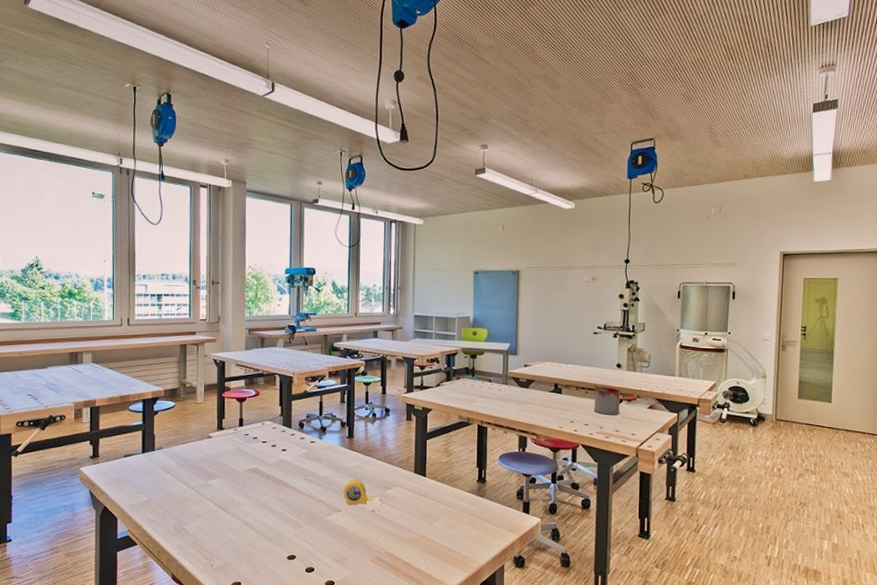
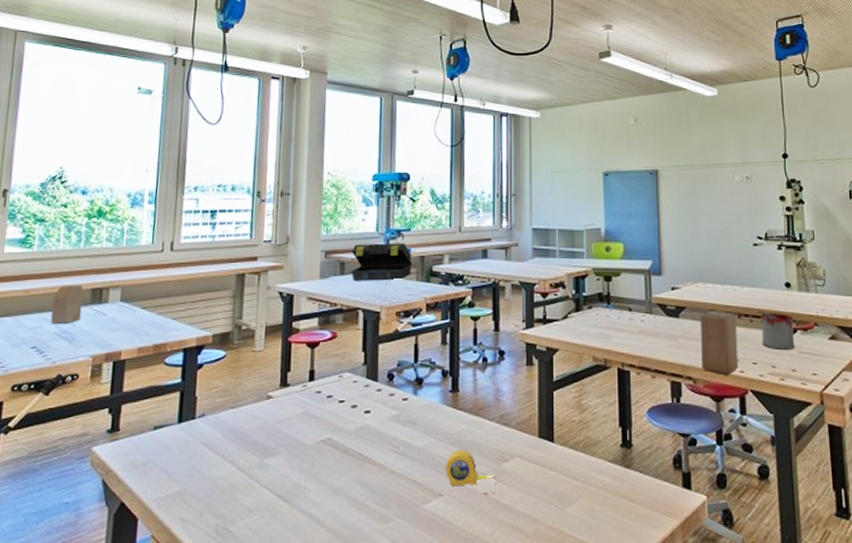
wooden block: none [40,349,64,378] -> present [51,284,84,324]
toolbox: none [269,324,318,353] -> present [350,243,412,281]
wood block: none [544,383,575,432] -> present [700,310,739,374]

